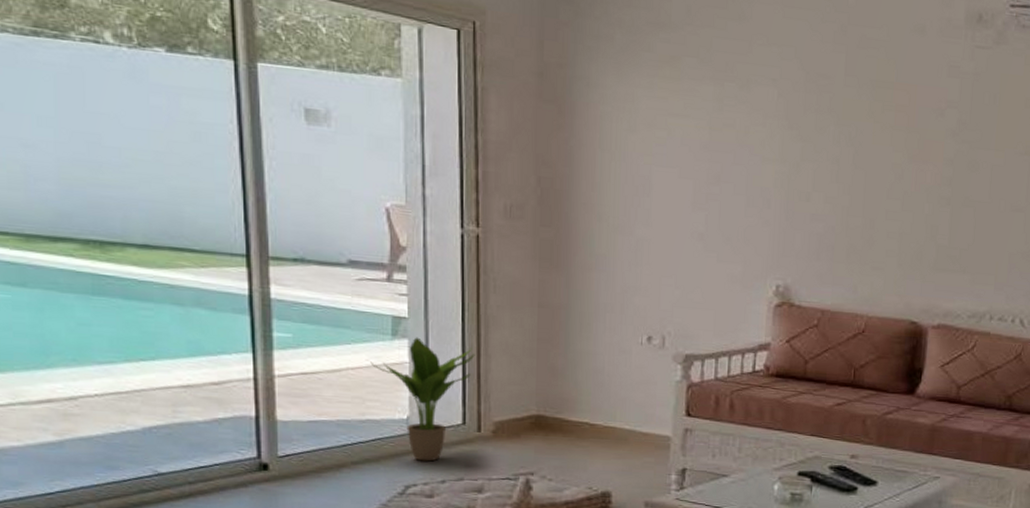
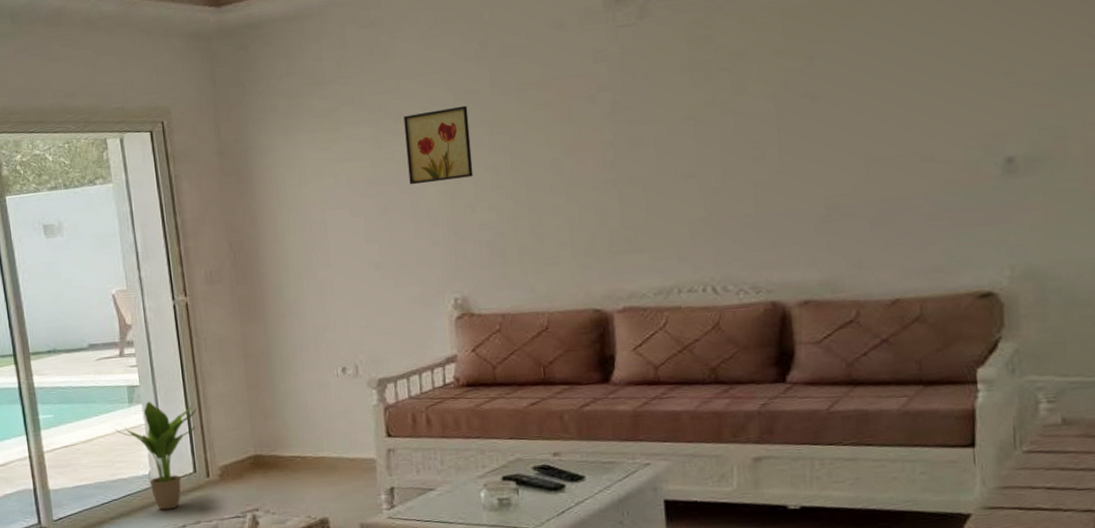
wall art: none [747,83,818,164] -> present [403,105,474,185]

